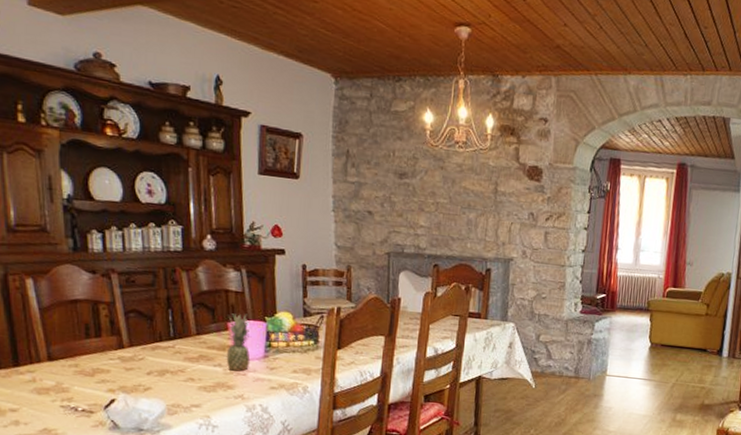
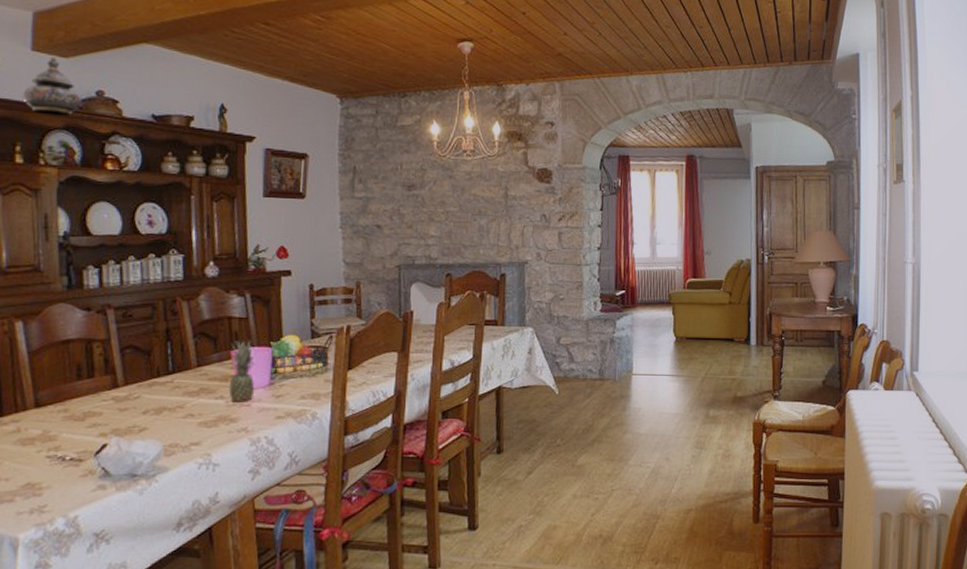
decorative jar: none [21,13,79,78] -> present [23,57,81,117]

